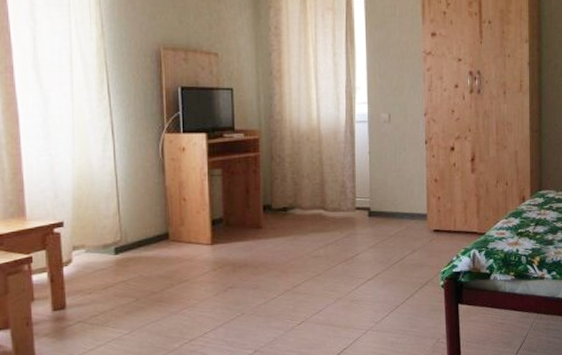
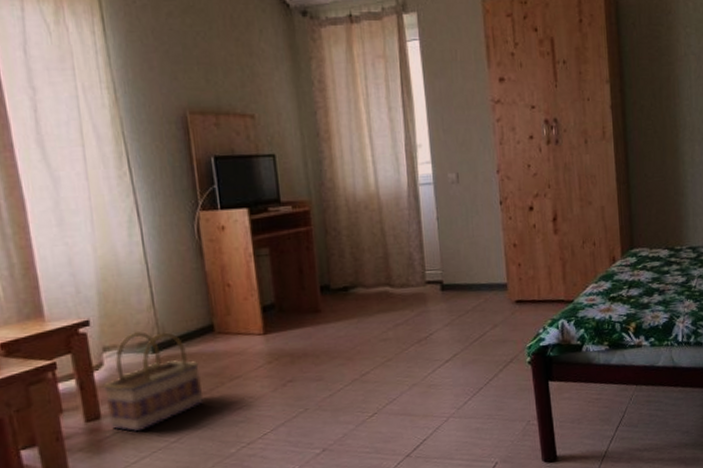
basket: none [71,235,155,323] -> present [104,331,204,432]

